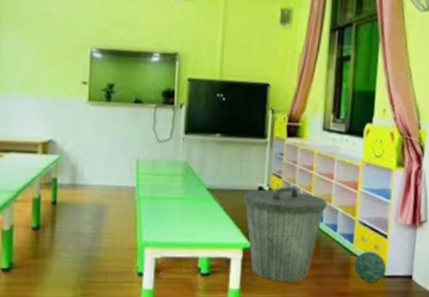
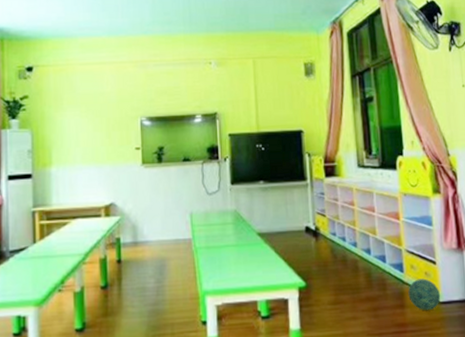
trash can: present [244,186,328,283] -> none [293,223,373,319]

